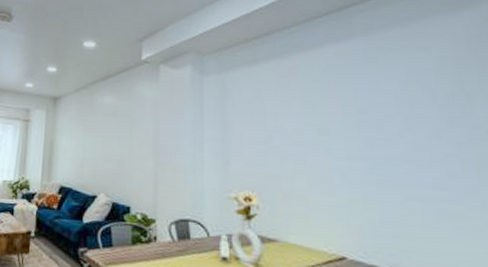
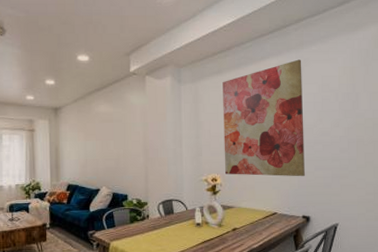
wall art: none [259,47,390,209] -> present [222,59,305,177]

